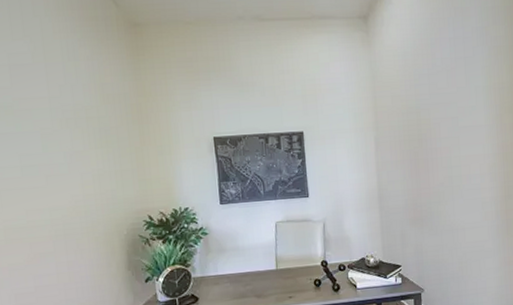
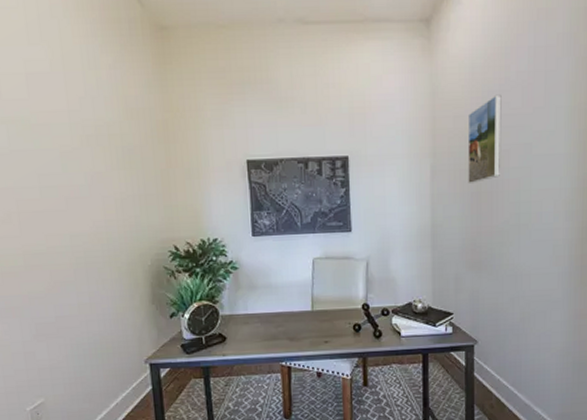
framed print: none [403,77,433,153] -> present [467,94,502,185]

